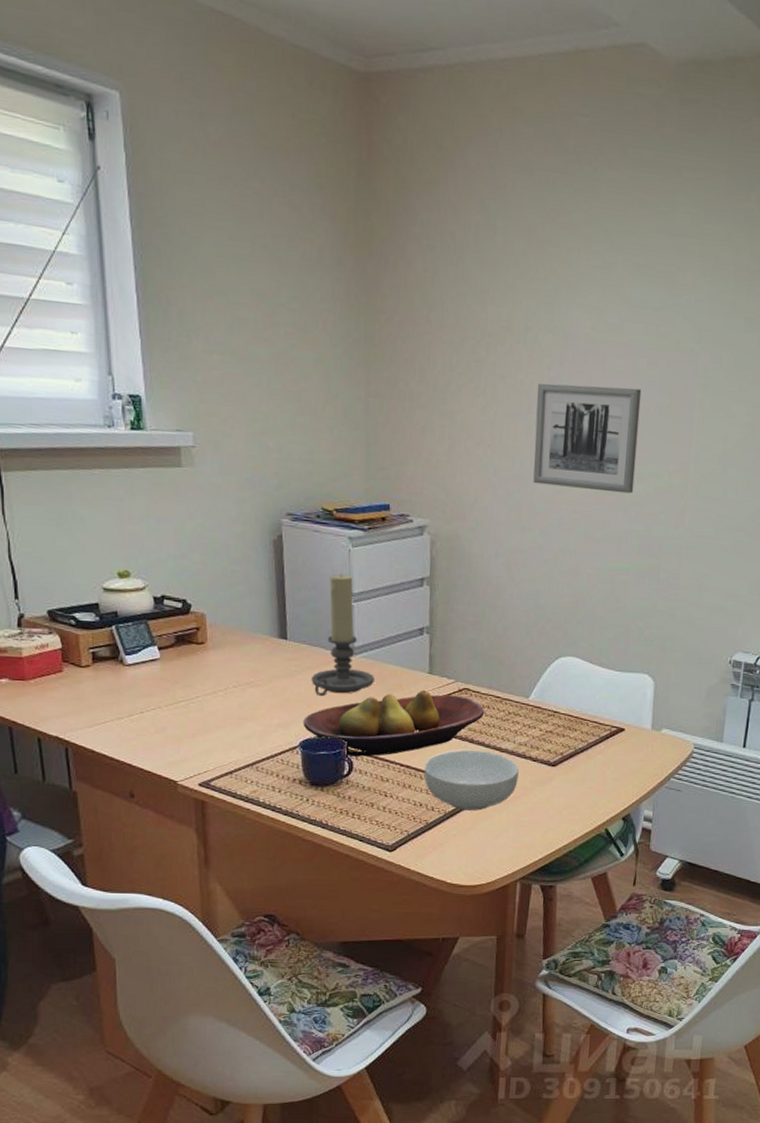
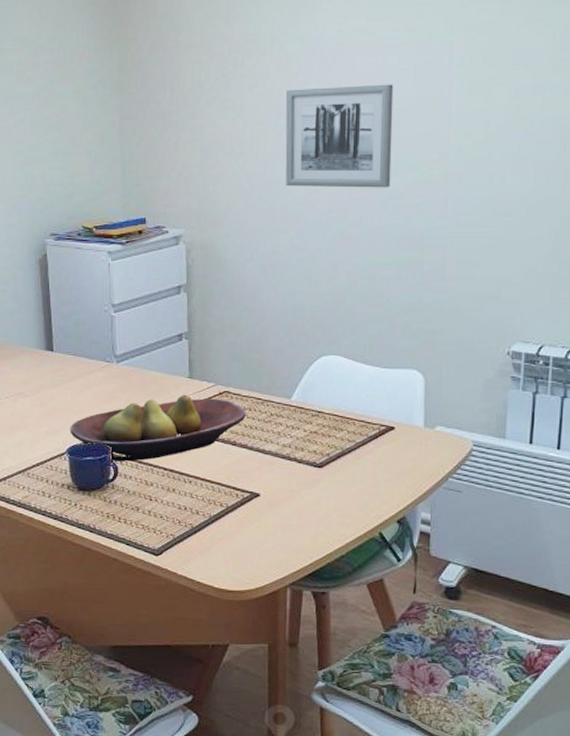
candle holder: present [310,574,374,697] -> none [76,286,136,404]
cereal bowl: present [424,749,519,811] -> none [187,452,284,514]

